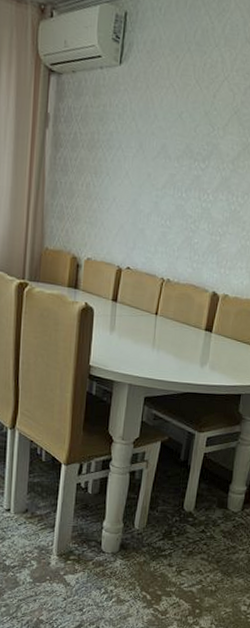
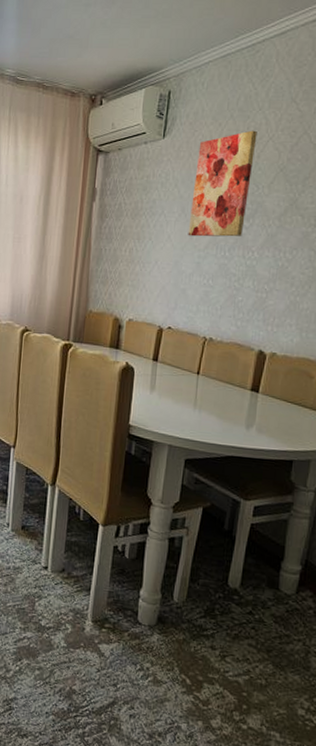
wall art: none [146,67,214,178] -> present [188,130,257,237]

